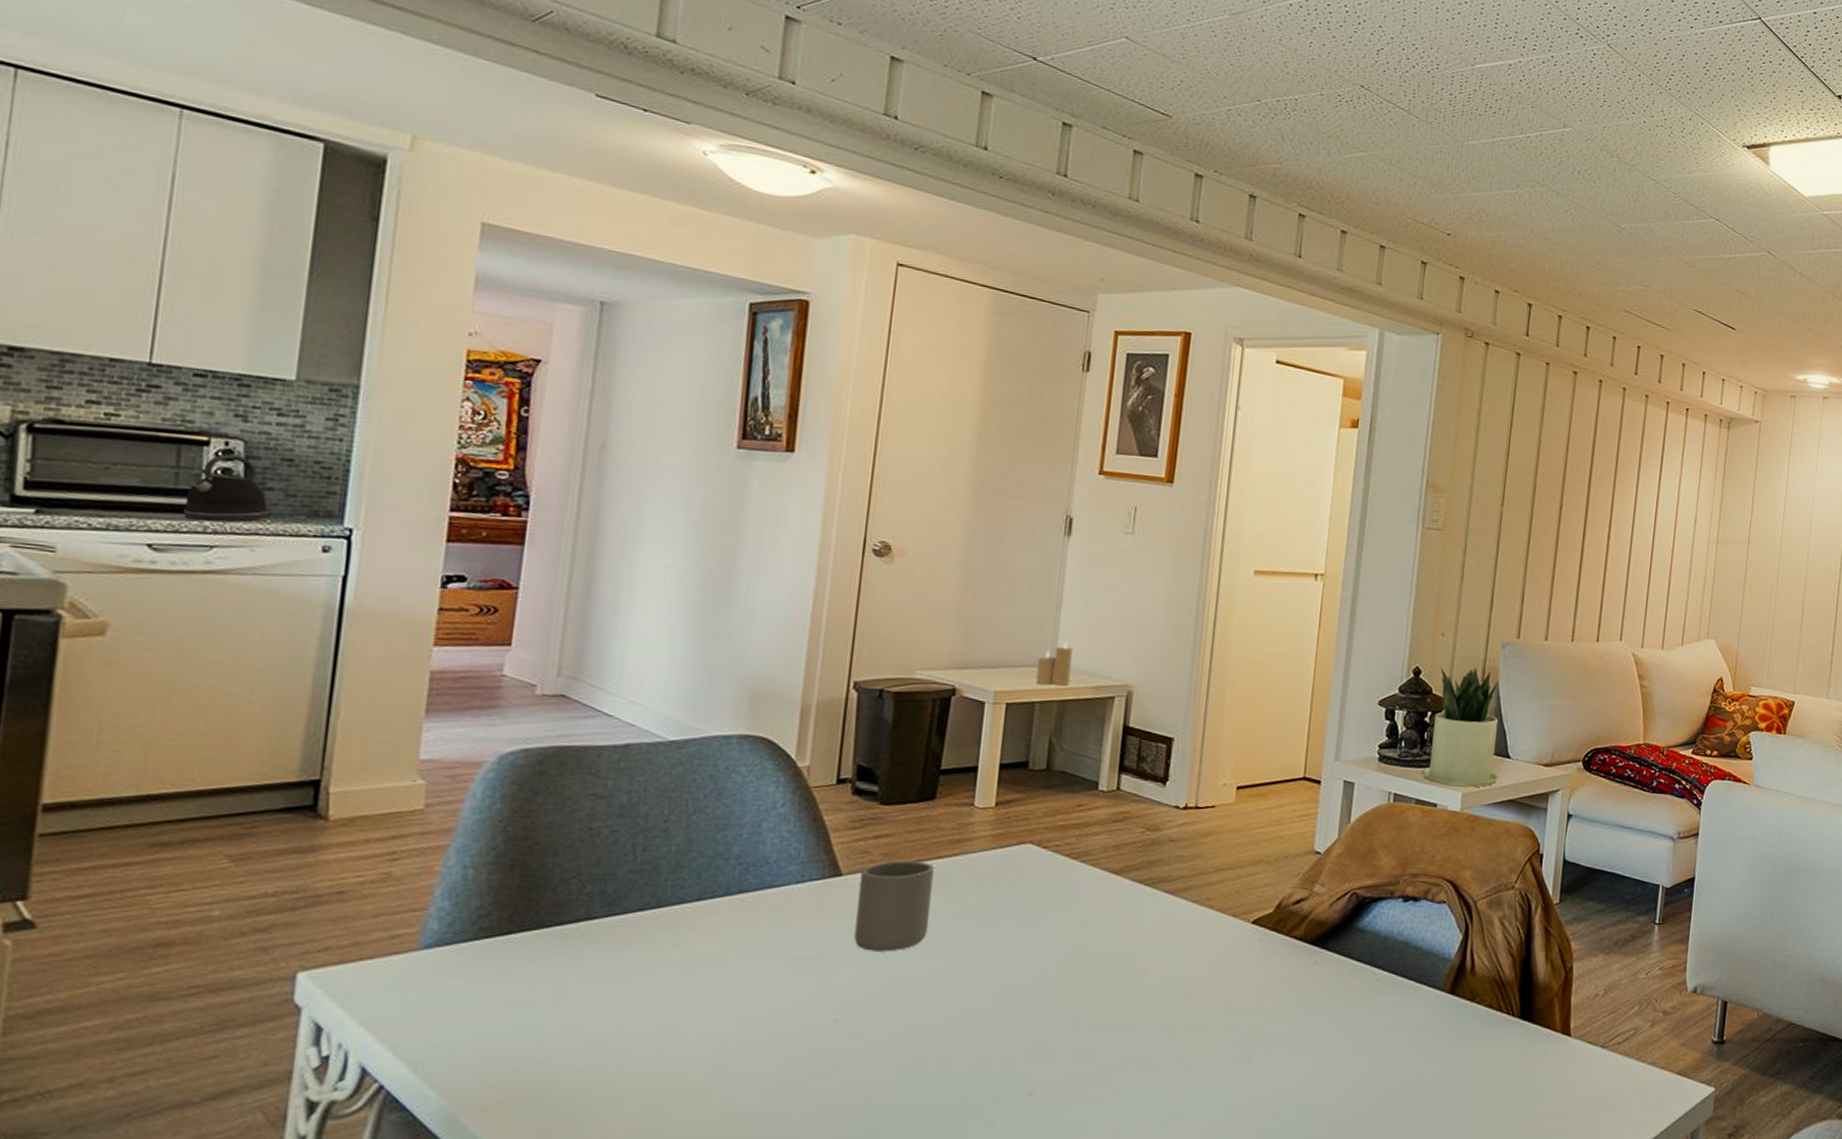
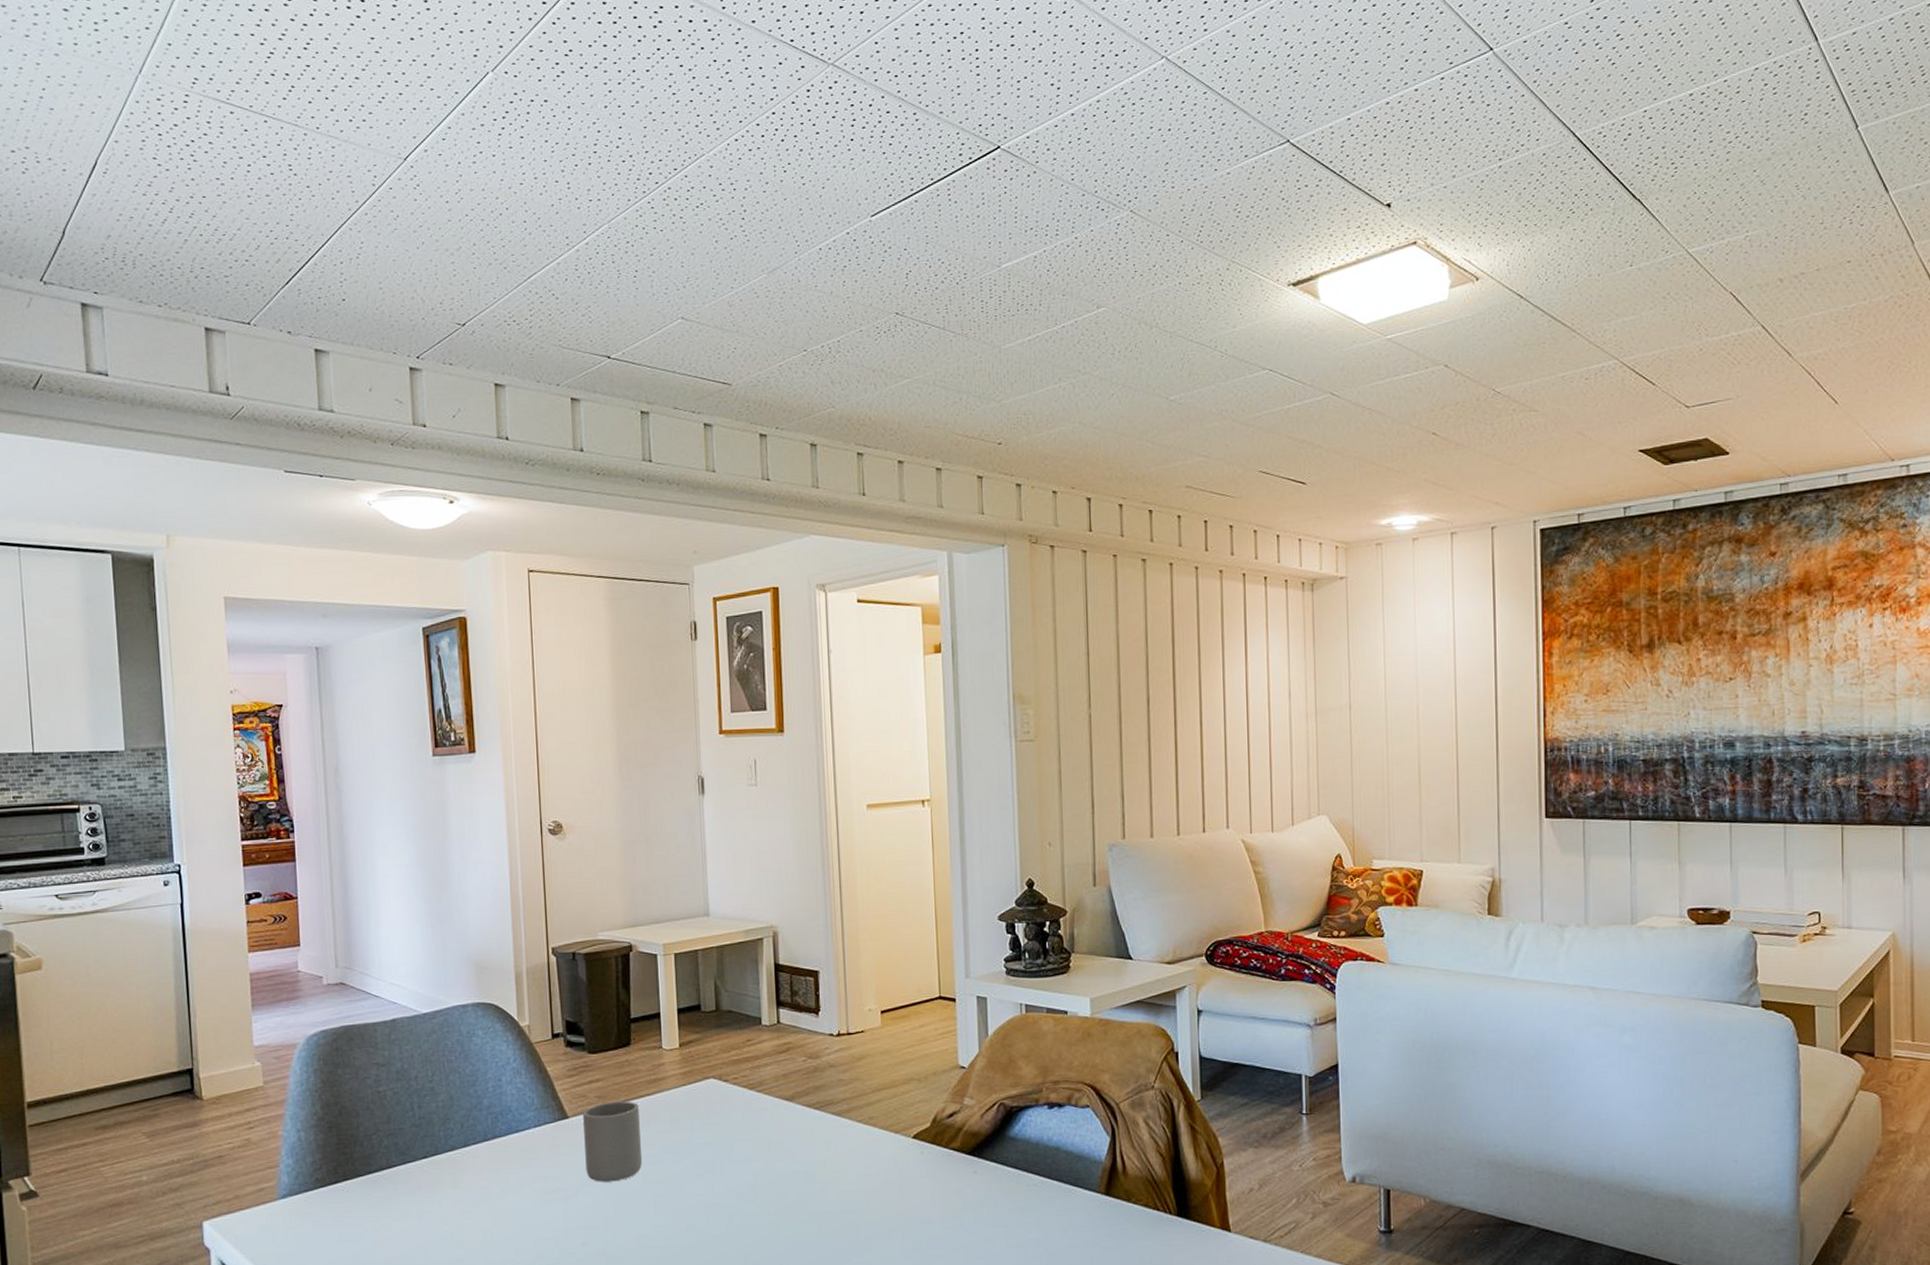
kettle: present [184,453,270,522] -> none [72,816,126,872]
candle: present [1036,643,1073,686] -> none [694,893,724,934]
planter: present [1421,667,1500,788] -> none [1048,873,1125,993]

